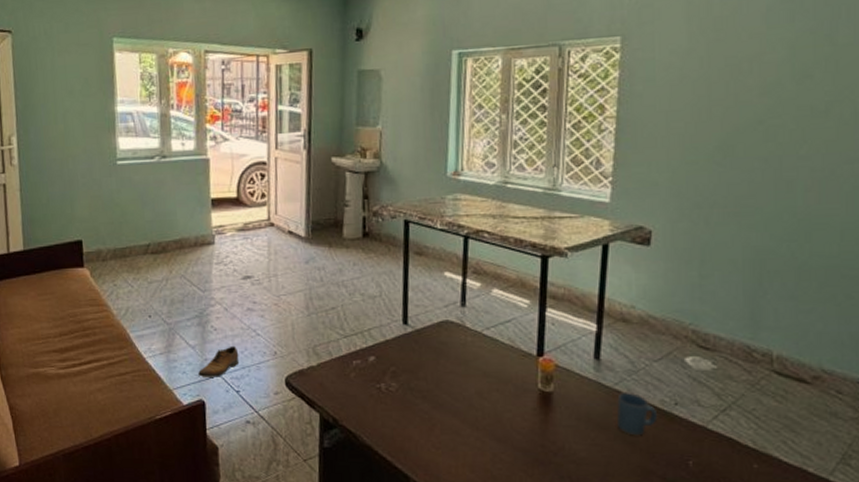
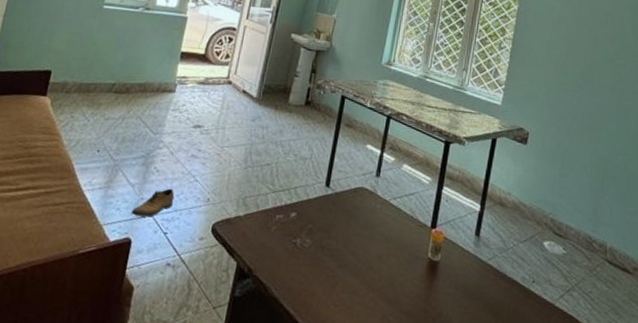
mug: present [617,393,658,436] -> none [487,268,519,308]

